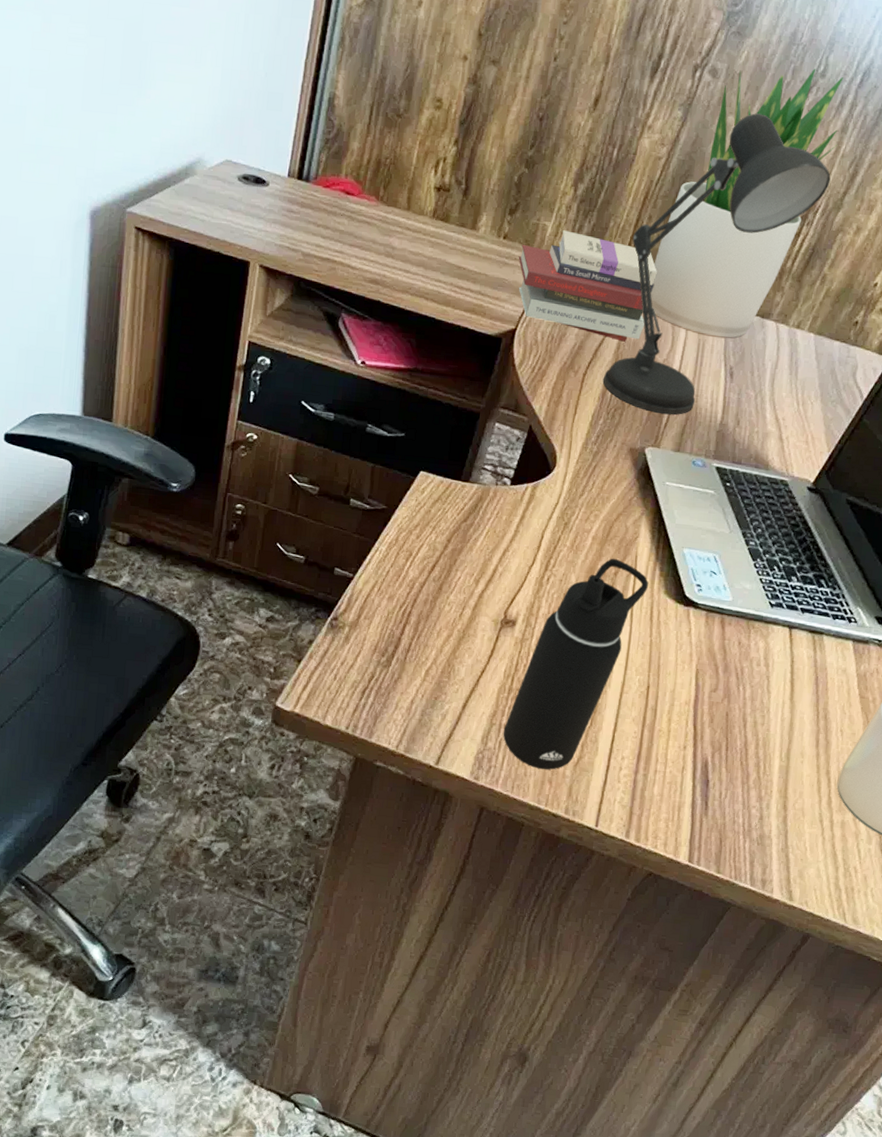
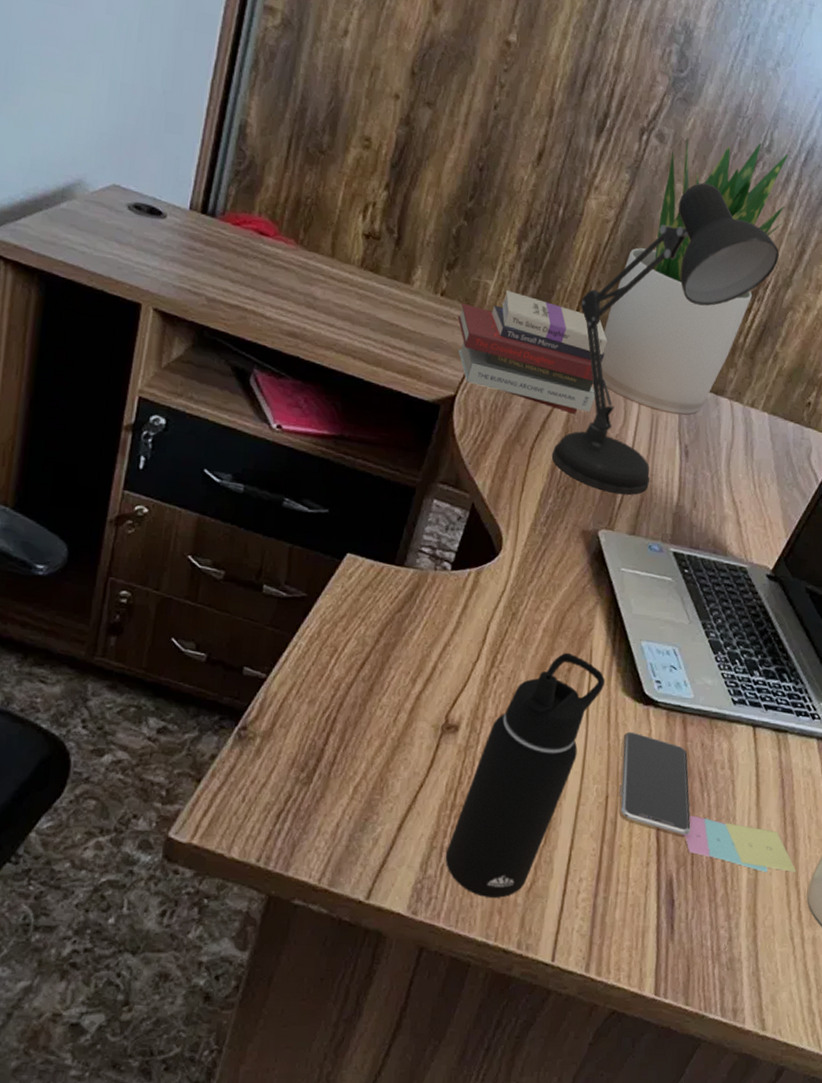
smartphone: none [659,629,727,726] -> present [619,731,692,838]
sticky notes: none [720,706,828,762] -> present [685,815,796,873]

